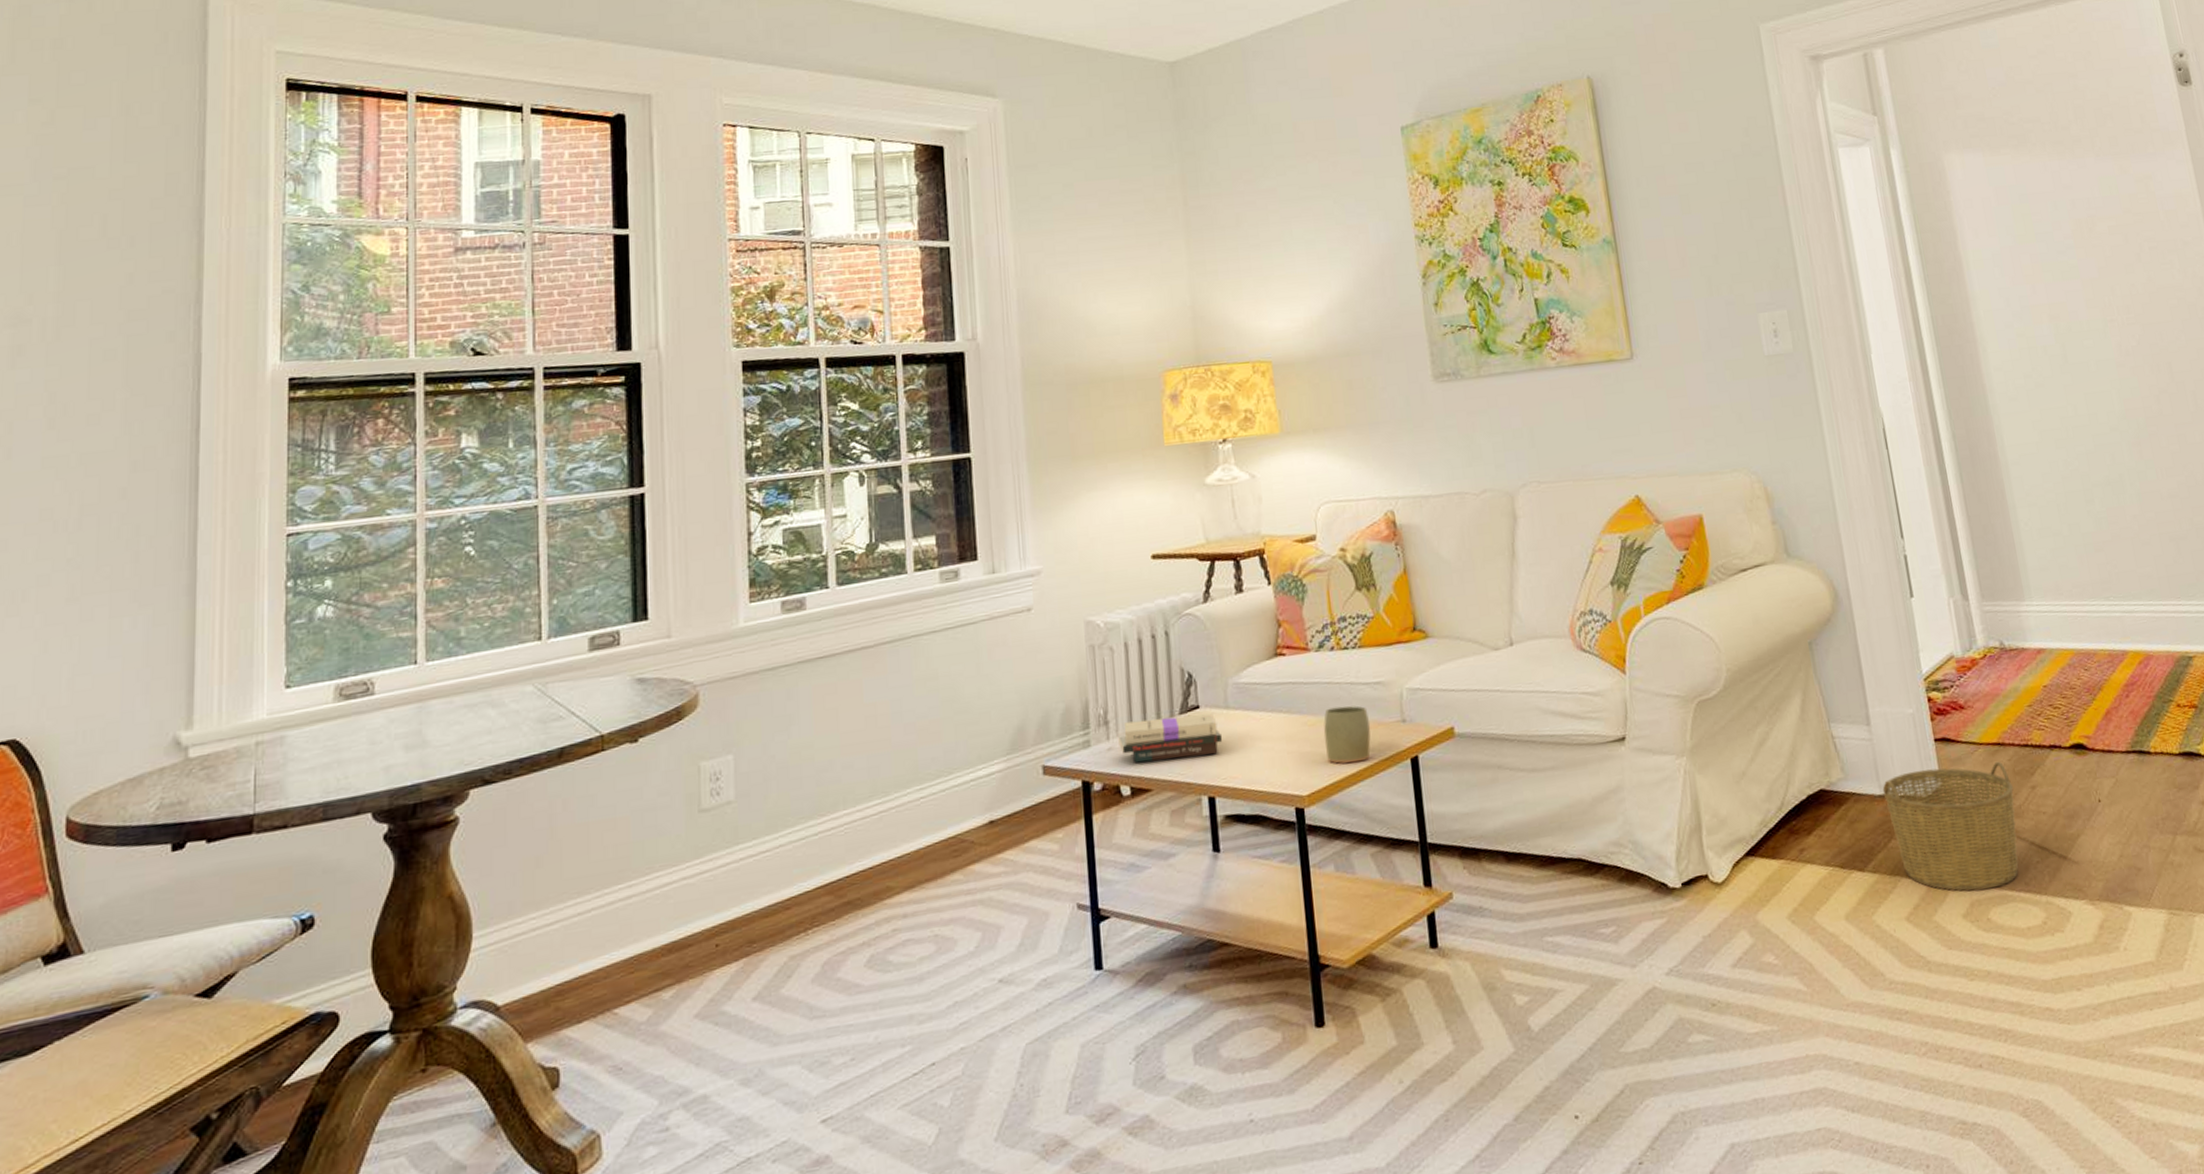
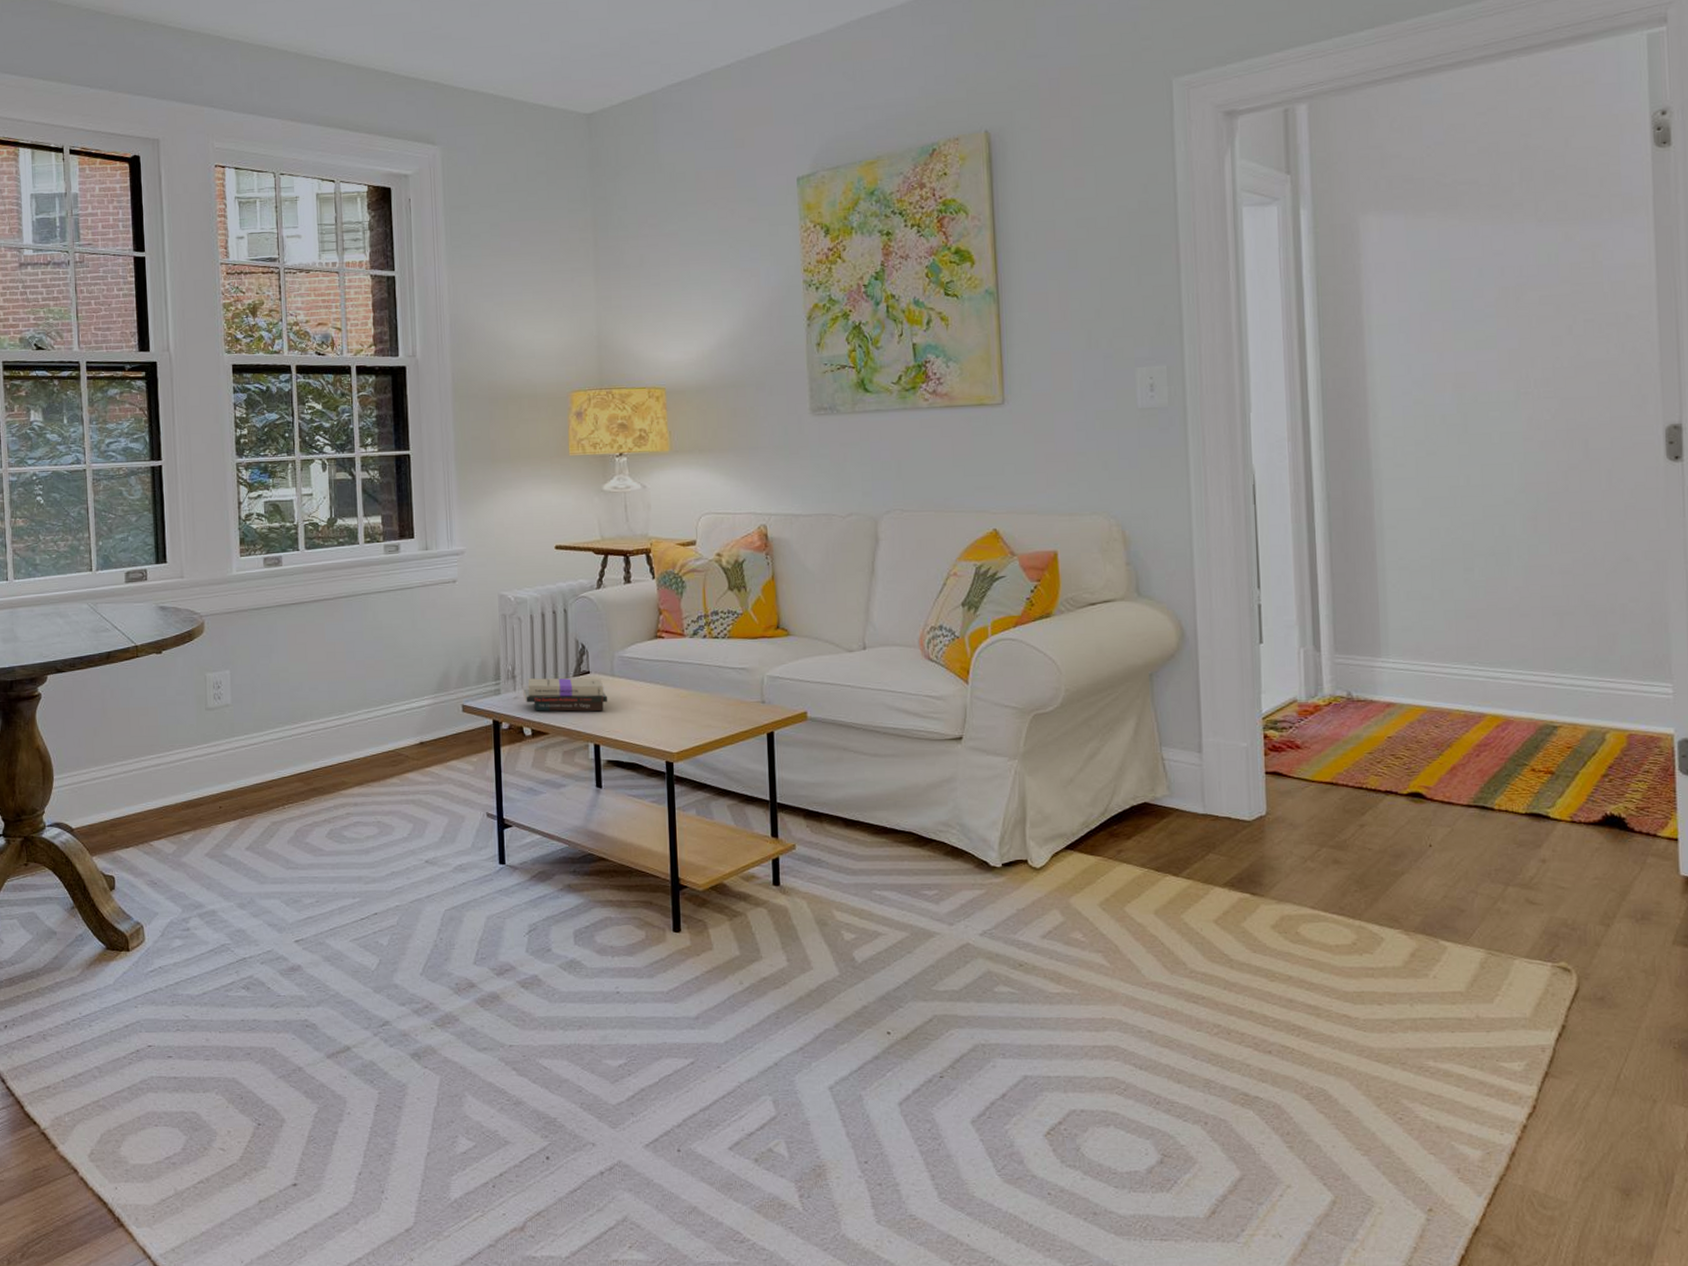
mug: present [1323,705,1371,764] -> none [693,684,734,731]
basket: present [1882,761,2019,891] -> none [1206,797,1341,908]

